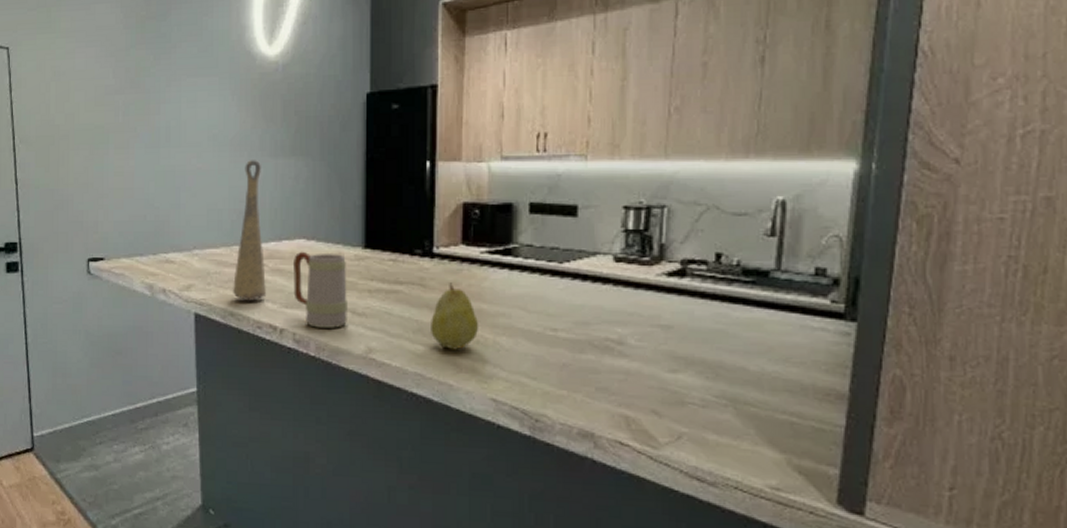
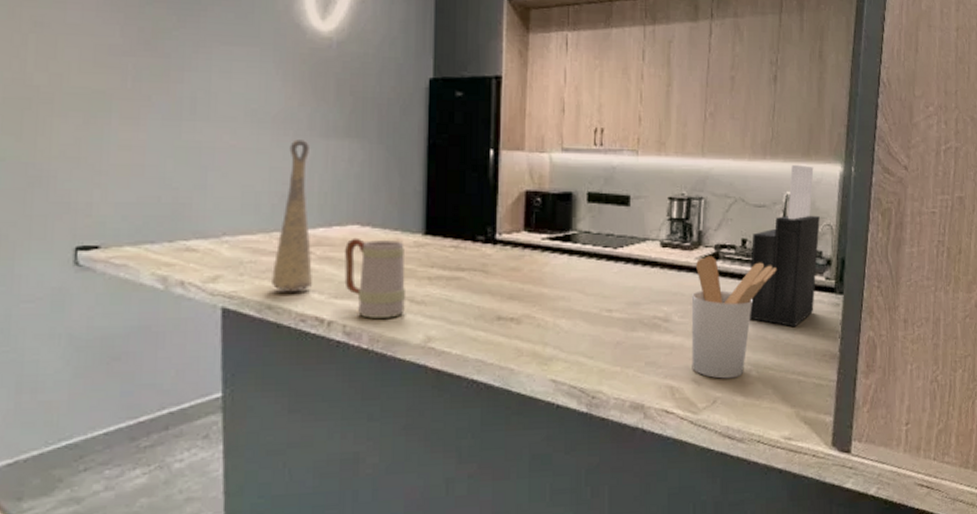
fruit: present [431,283,479,350] -> none [492,268,540,335]
utensil holder: none [651,272,762,413] -> present [691,256,777,379]
knife block: none [724,164,824,359] -> present [749,165,820,328]

